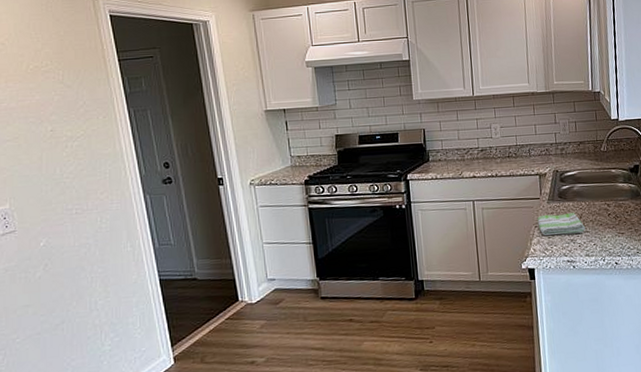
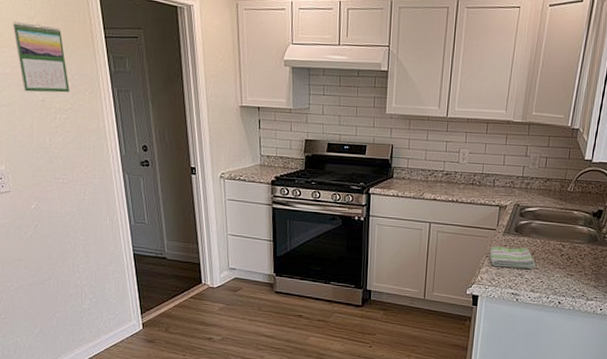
calendar: none [19,55,82,124] -> present [13,22,70,93]

